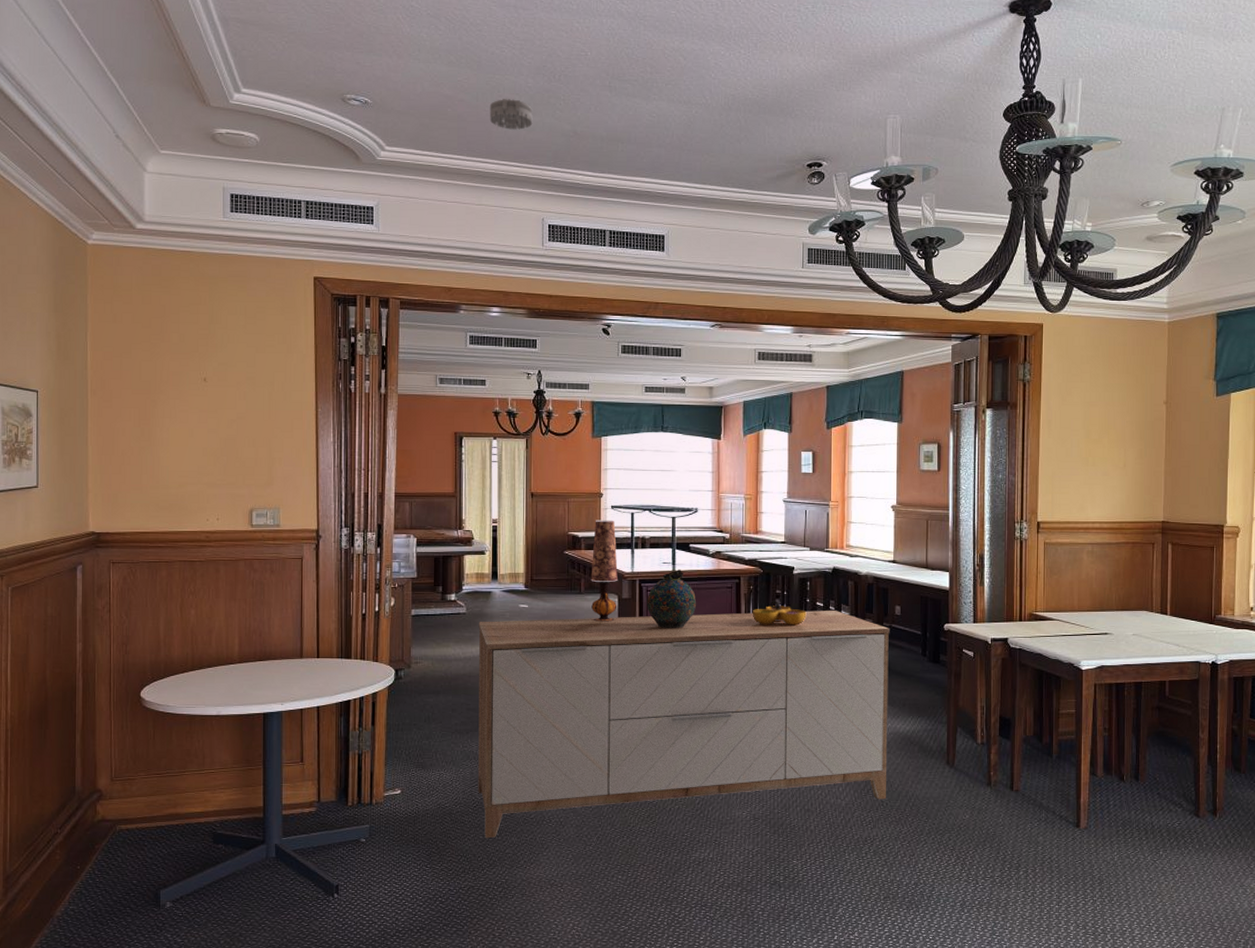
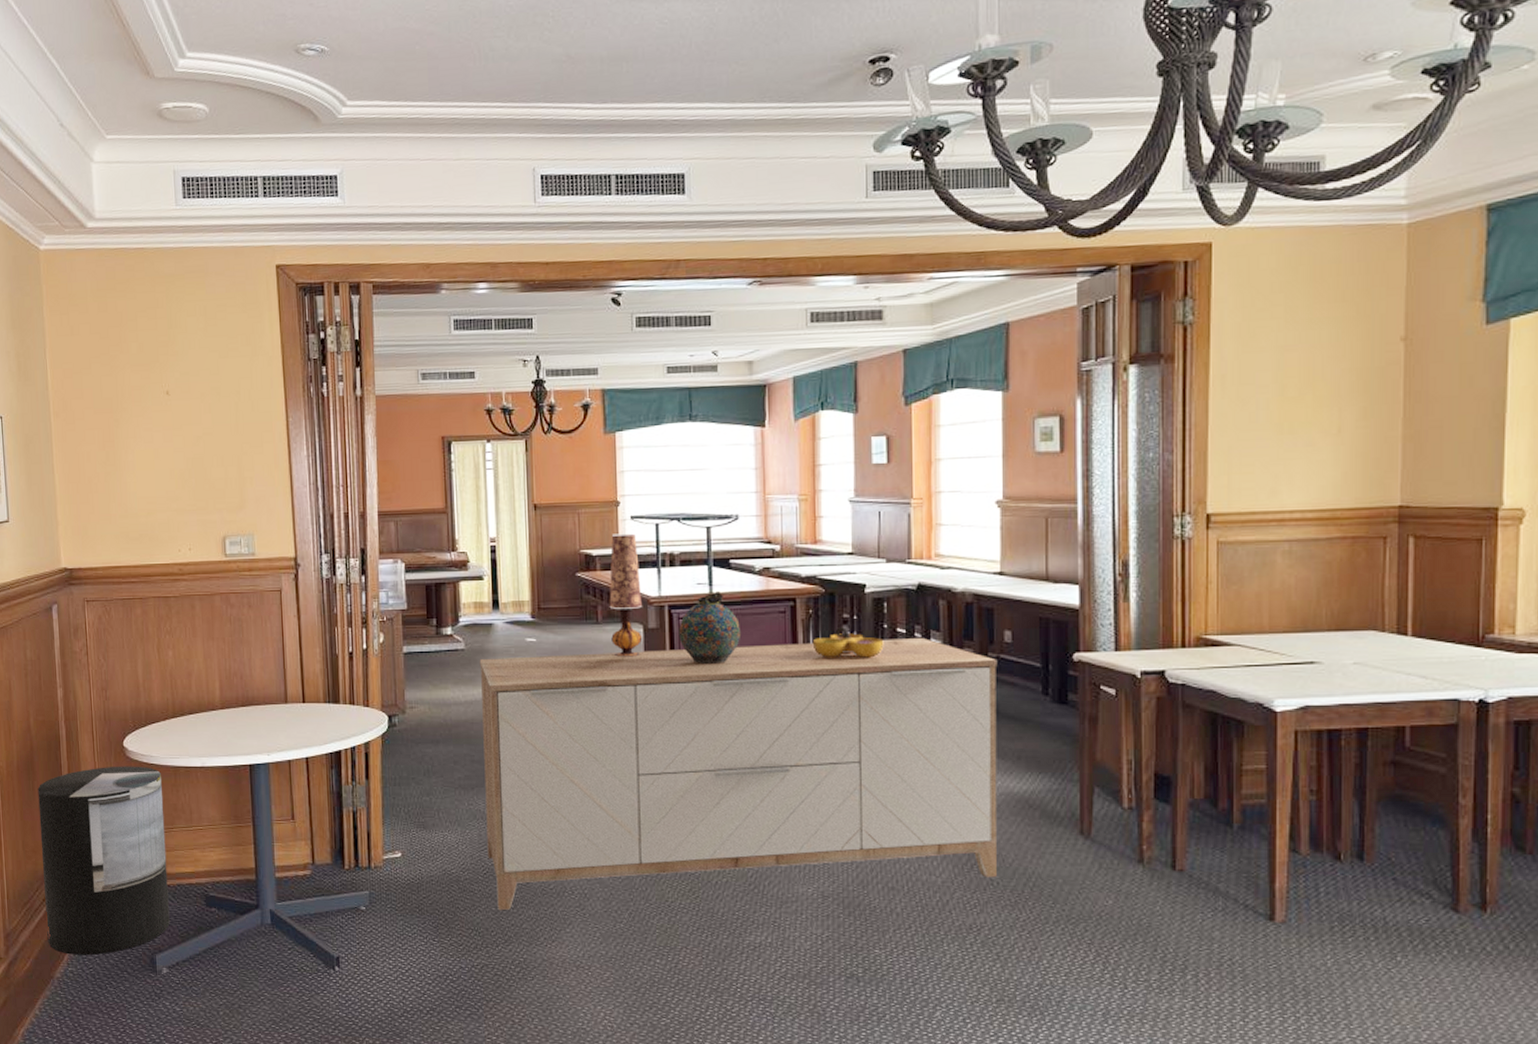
trash can: none [49,715,177,894] -> present [38,766,170,956]
smoke detector: present [489,99,533,130] -> none [464,23,517,63]

